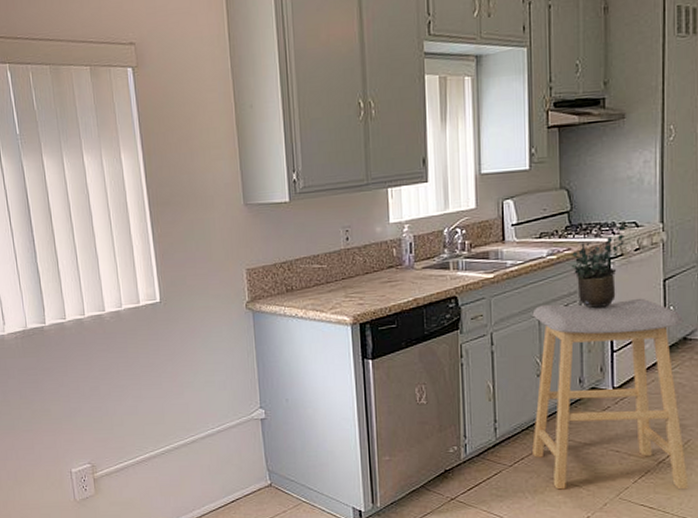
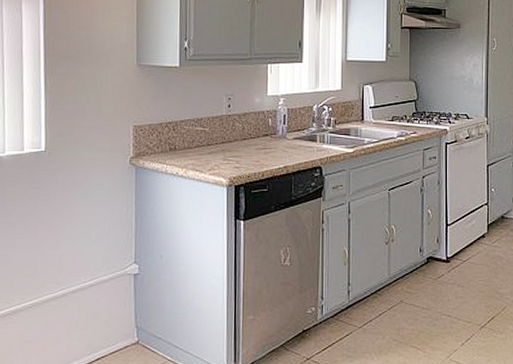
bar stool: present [532,298,689,490] -> none [379,179,505,352]
potted plant: present [572,225,626,309] -> none [417,116,459,186]

